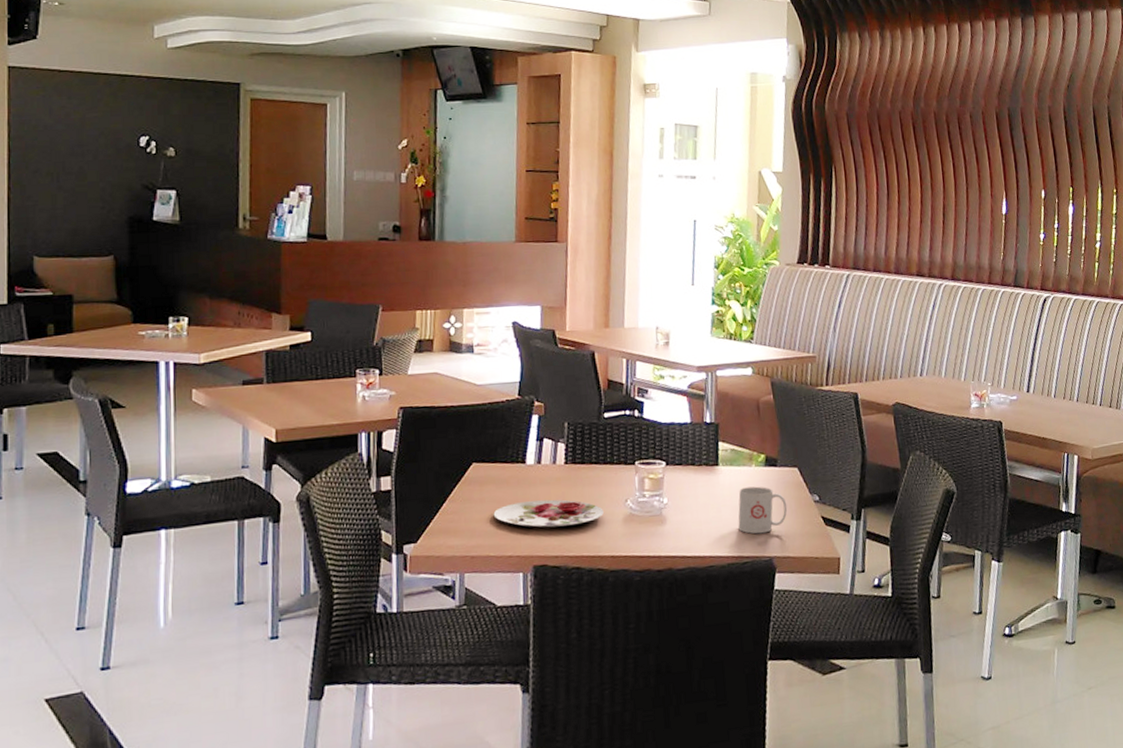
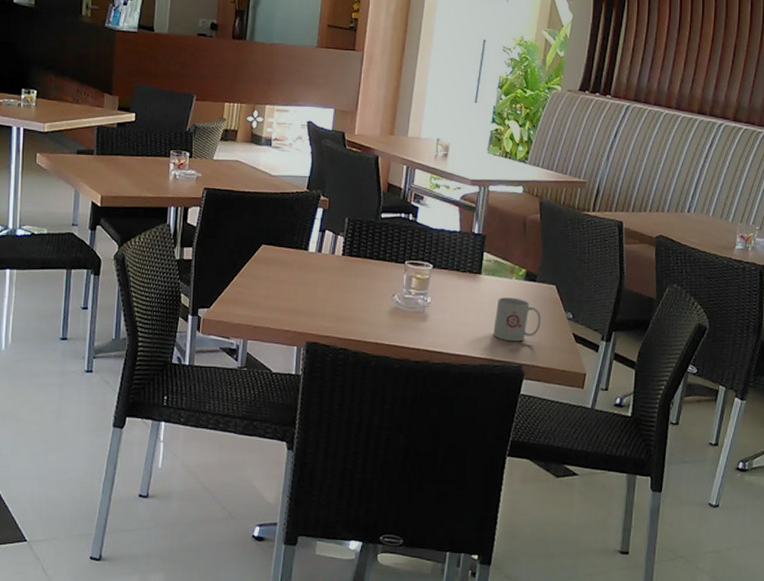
plate: present [493,499,604,528] -> none [276,284,372,311]

